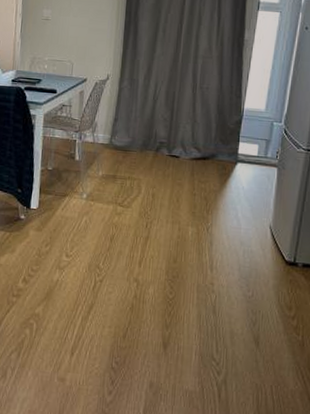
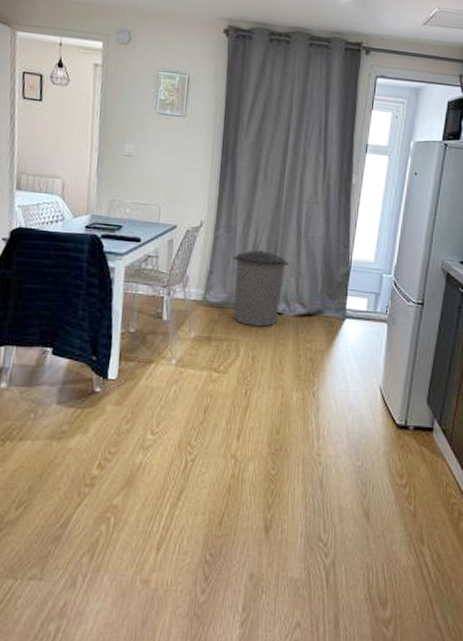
trash can: none [135,100,185,168] -> present [232,250,289,327]

